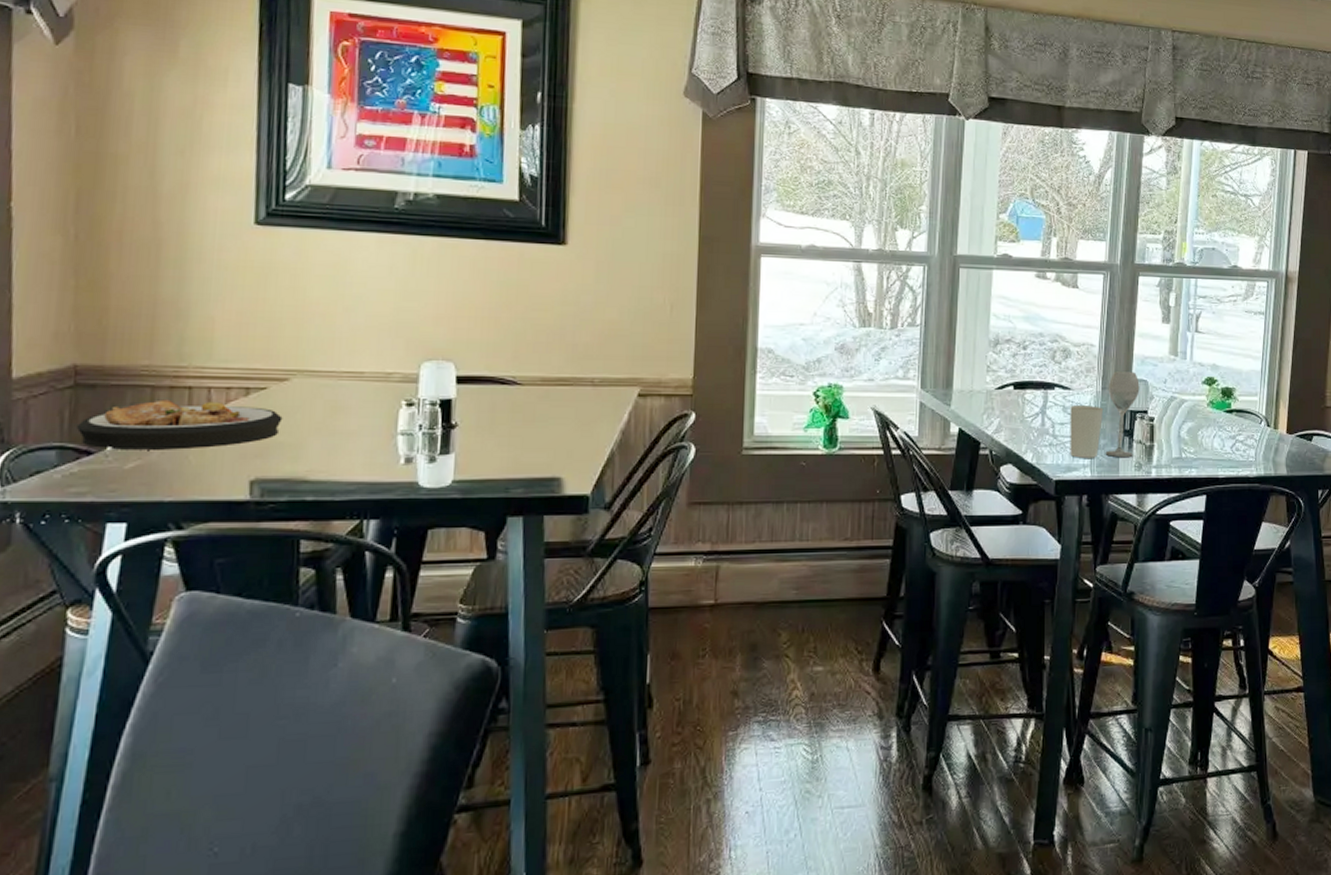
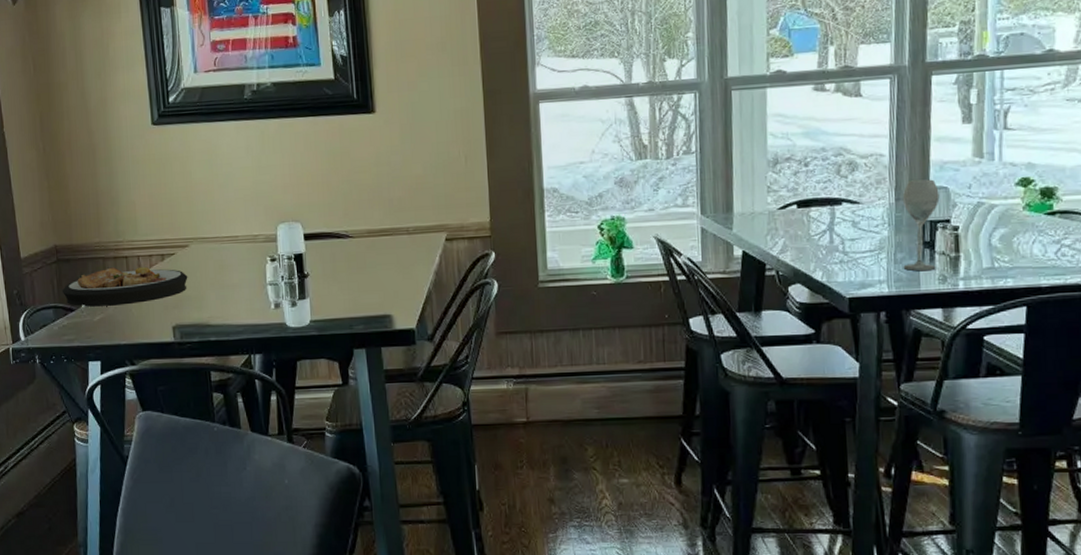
cup: present [1070,405,1104,458] -> none [860,218,899,274]

